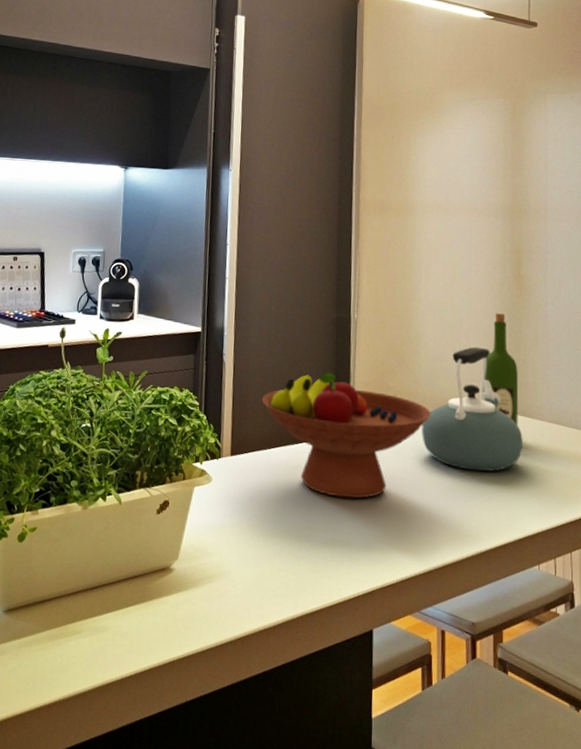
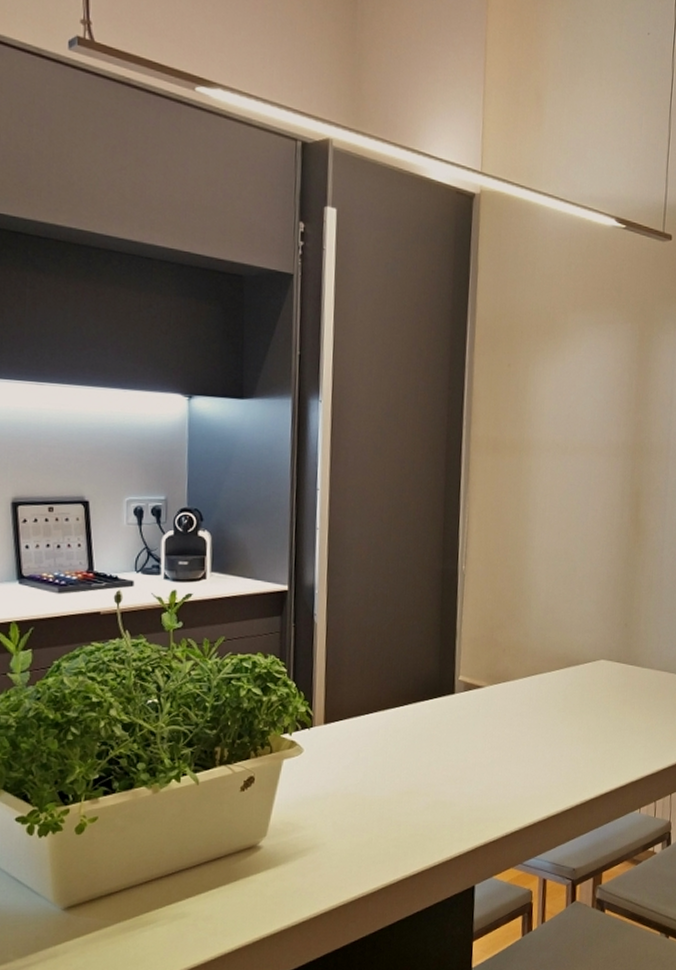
fruit bowl: present [261,373,431,499] -> none [358,630,541,760]
kettle: present [422,346,523,472] -> none [530,596,632,723]
wine bottle: present [483,313,519,426] -> none [594,560,631,675]

